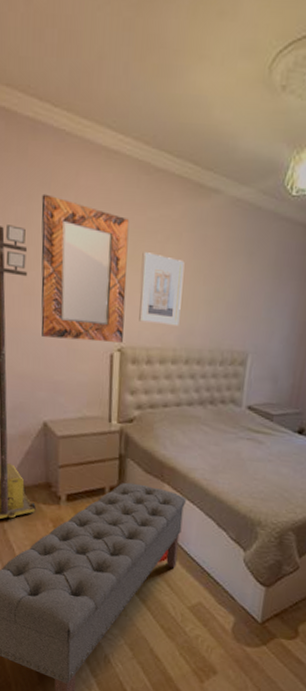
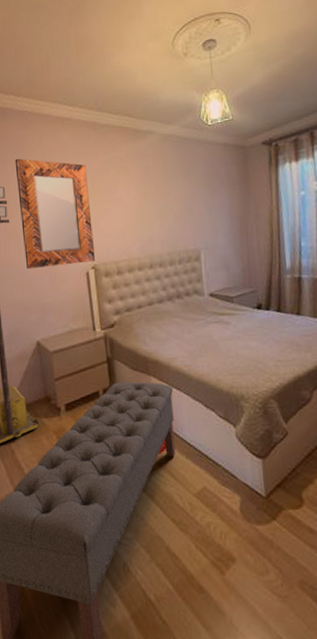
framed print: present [139,252,185,327] -> none [100,186,139,241]

